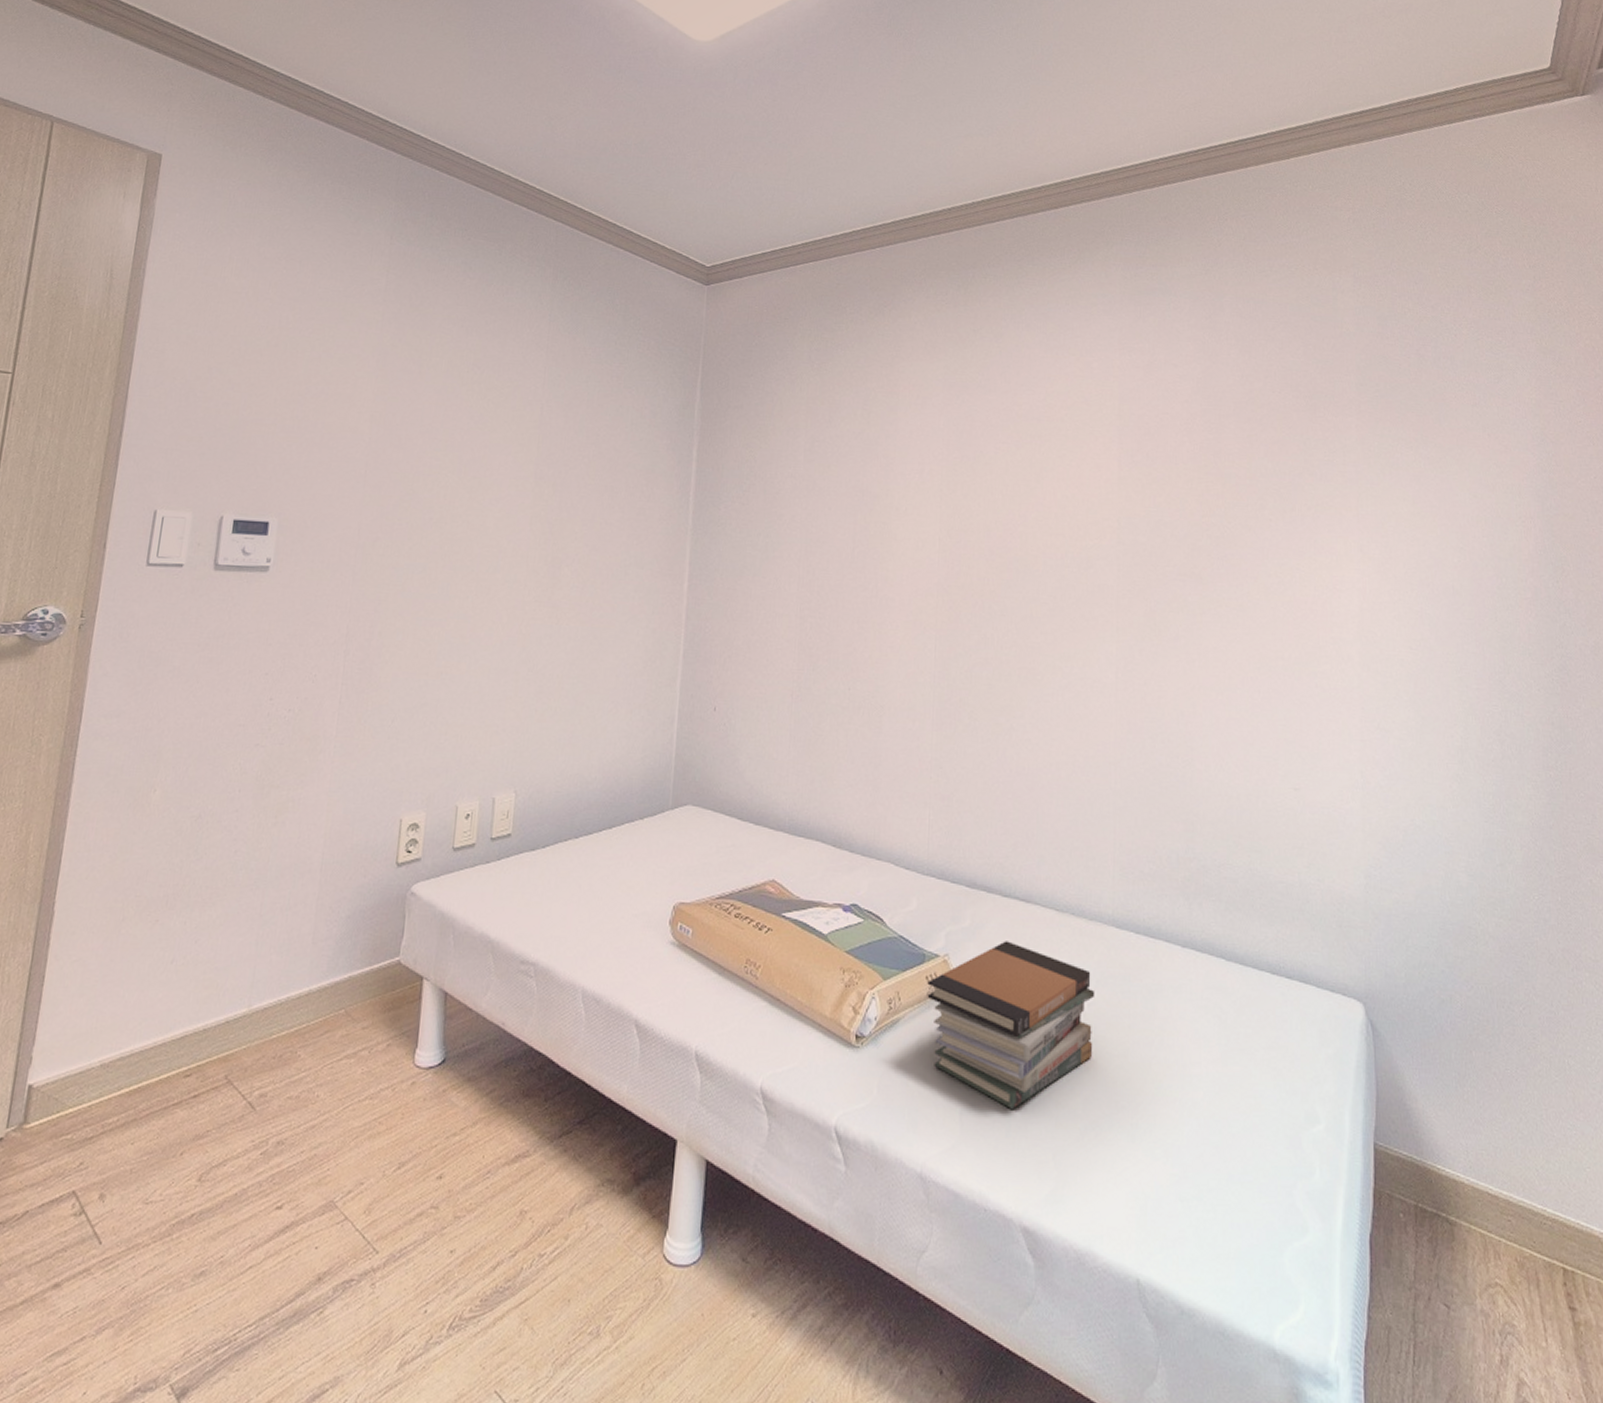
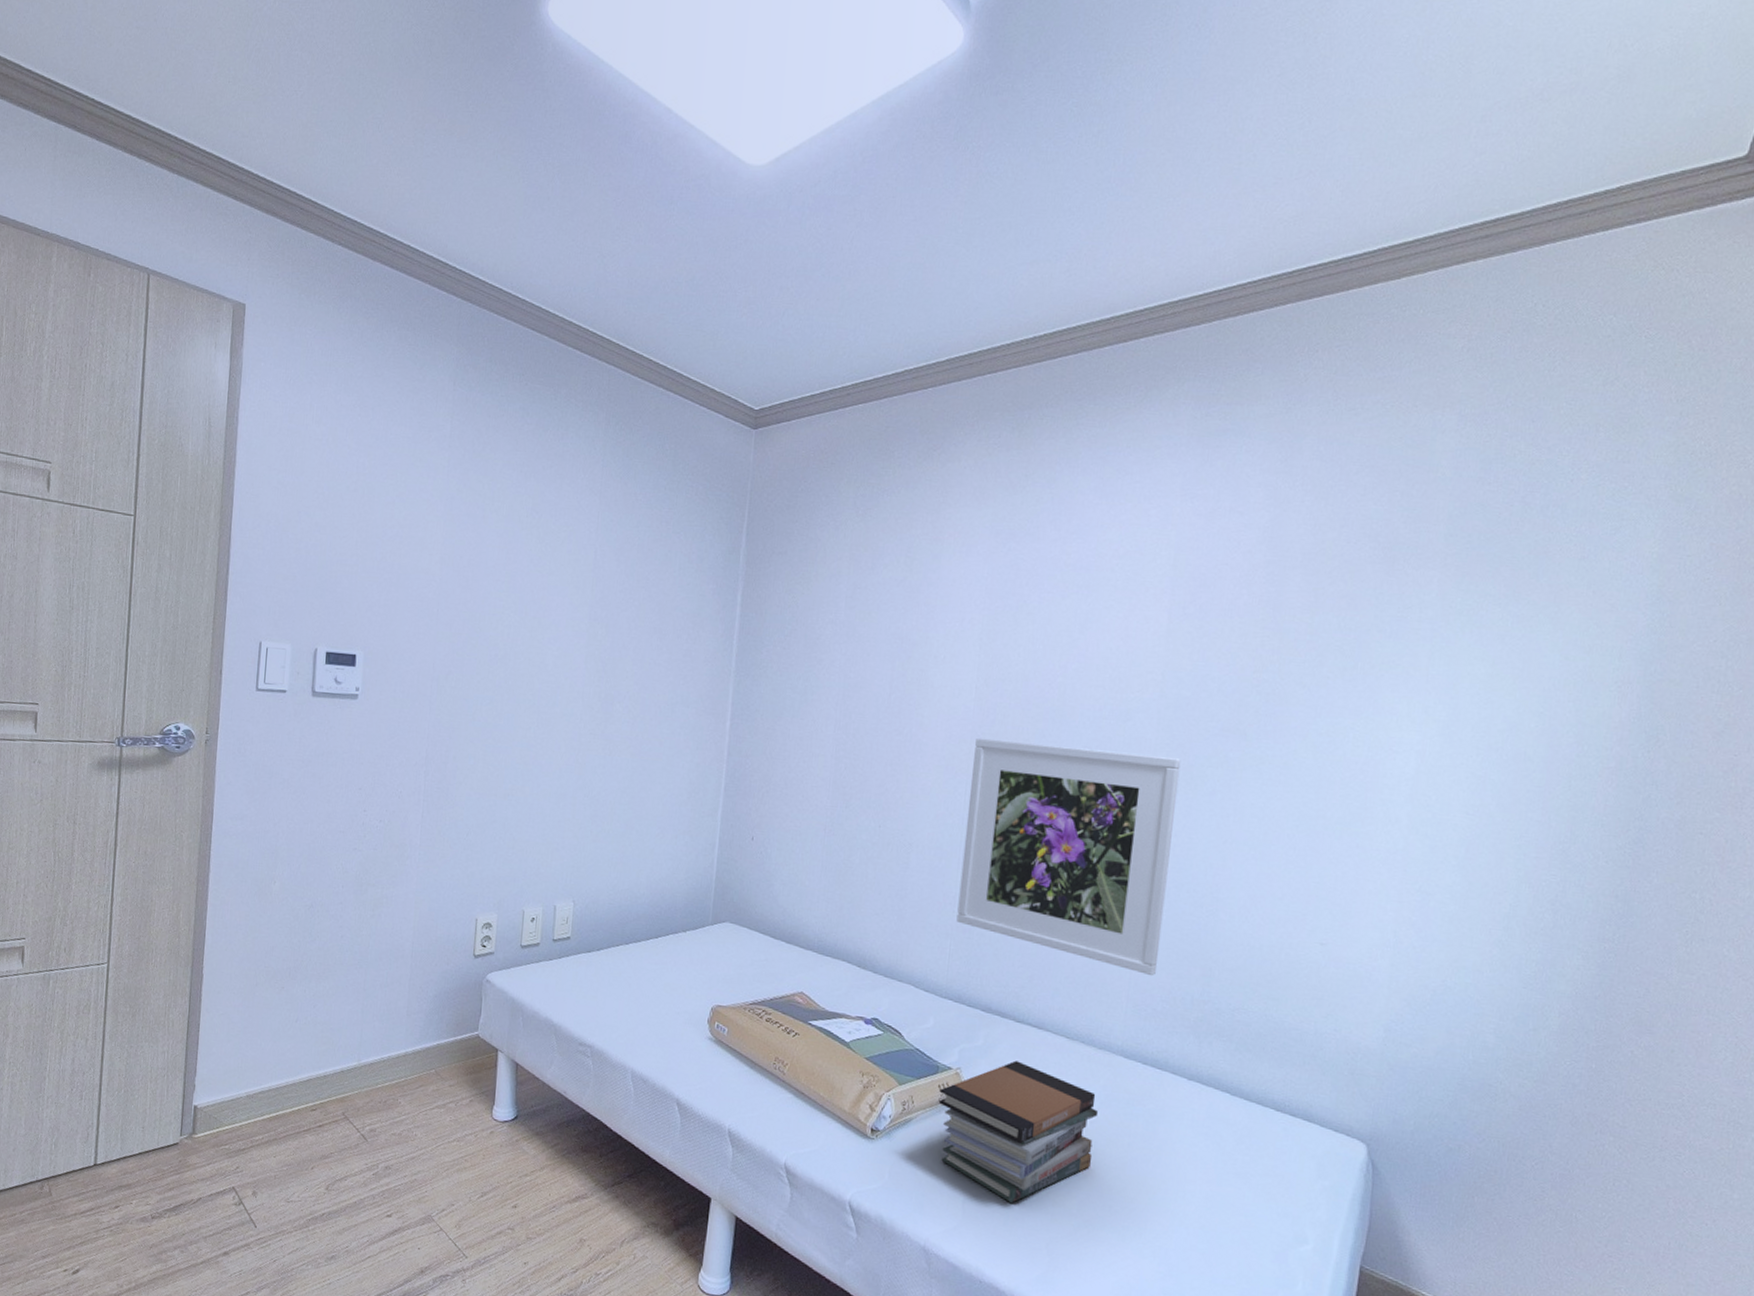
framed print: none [934,590,1143,835] -> present [956,737,1181,976]

